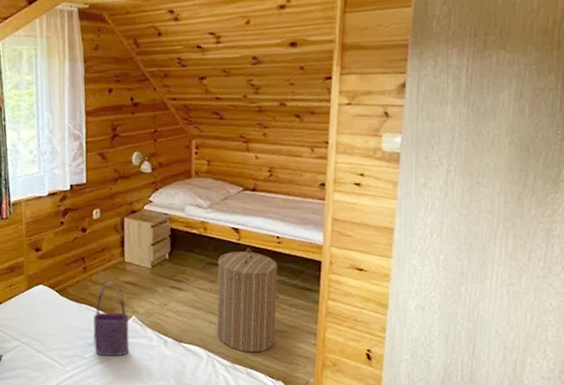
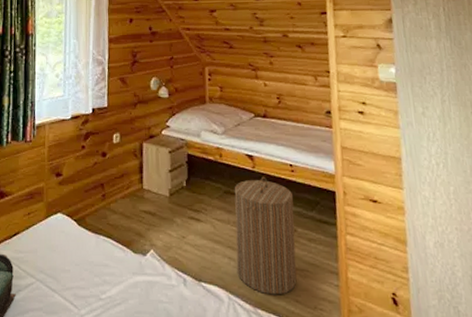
tote bag: present [93,281,130,356] -> none [110,210,148,297]

